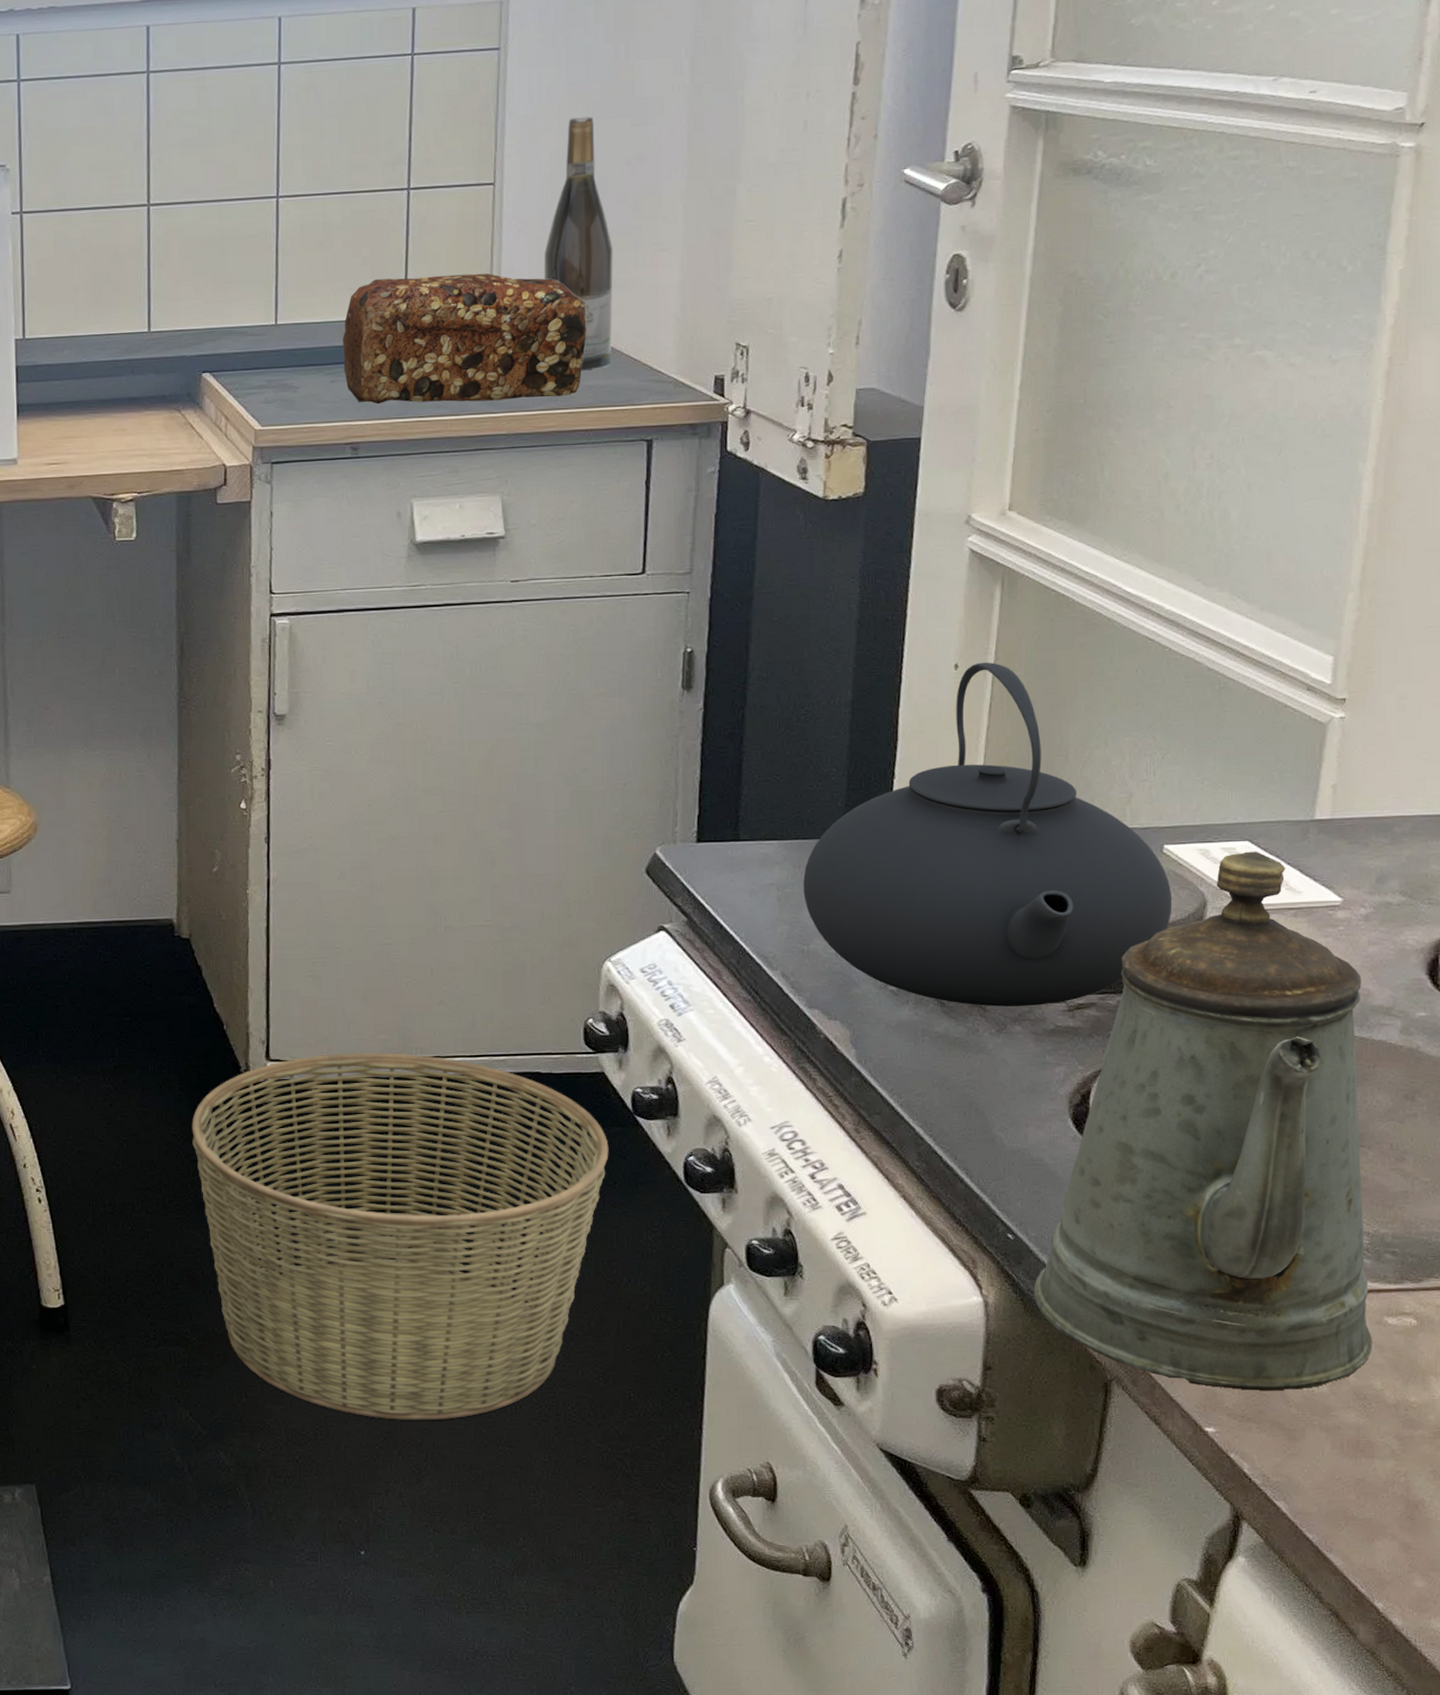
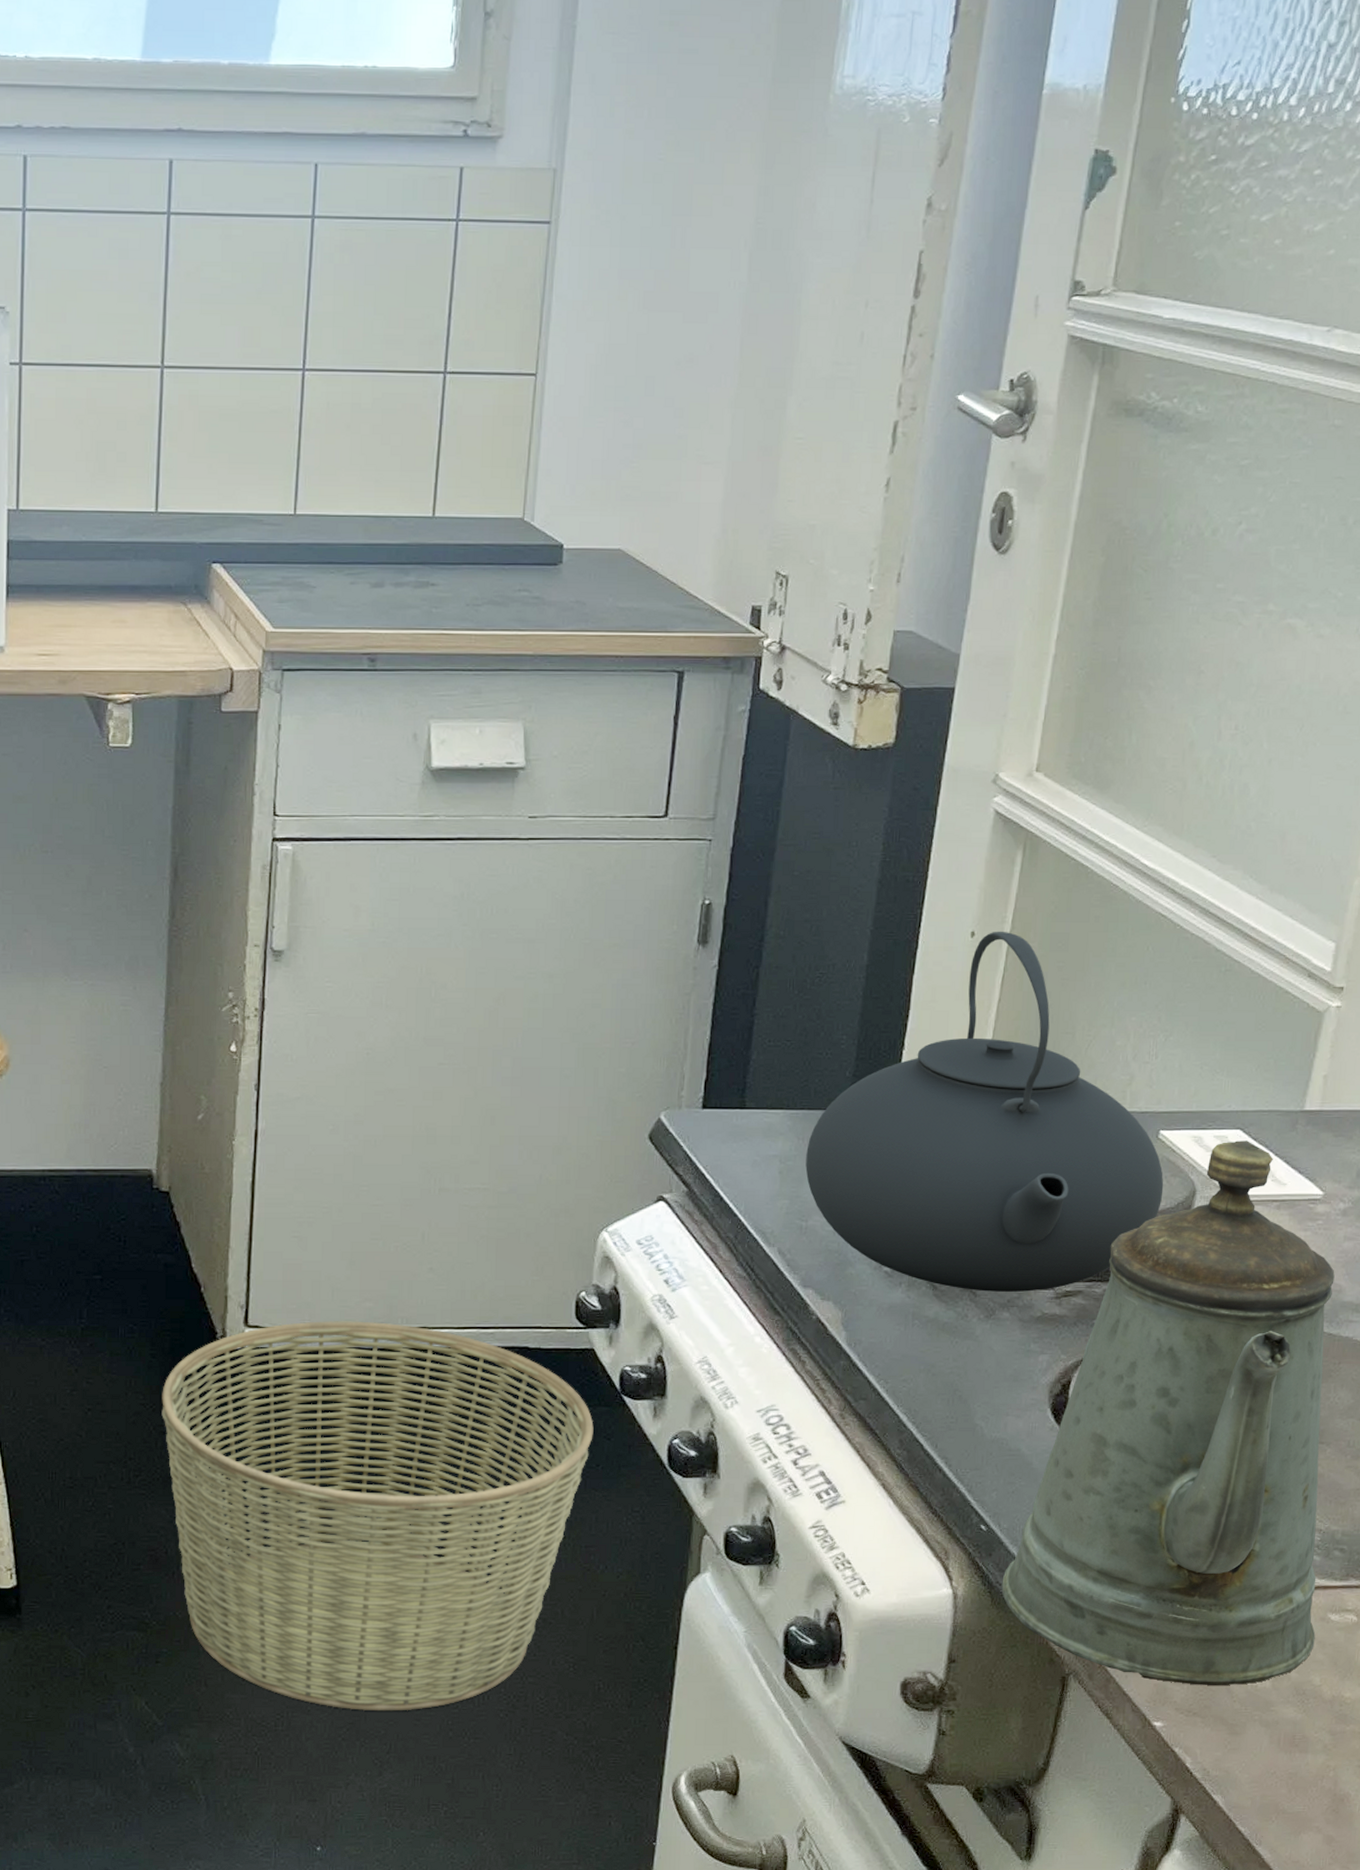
bread loaf: present [343,273,587,404] -> none [365,472,625,618]
wine bottle: present [543,116,613,370] -> none [582,307,656,590]

